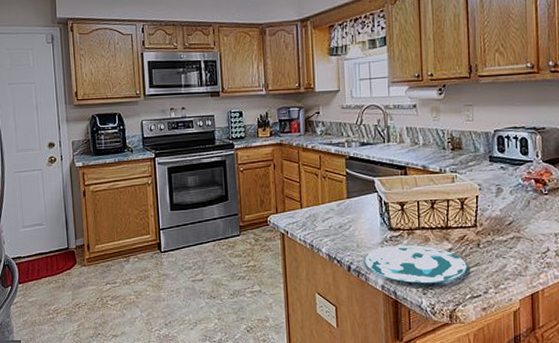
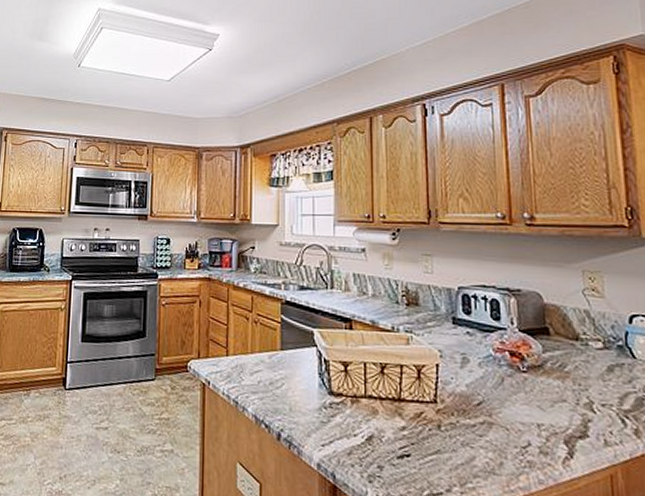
plate: present [363,245,468,284] -> none [296,414,426,470]

